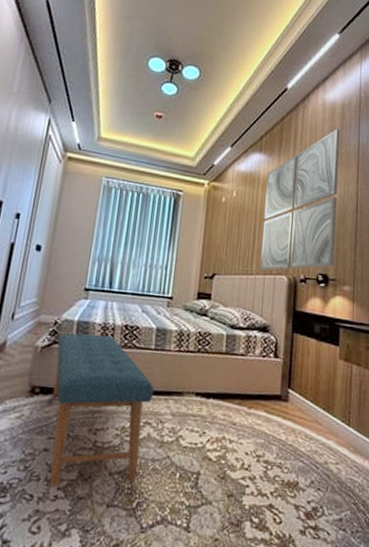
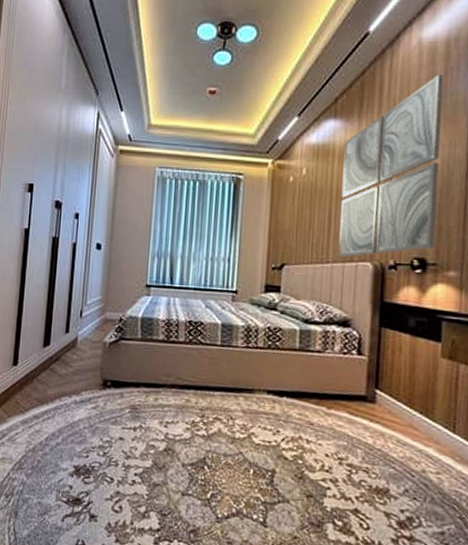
bench: present [49,333,155,487] -> none [123,329,223,473]

